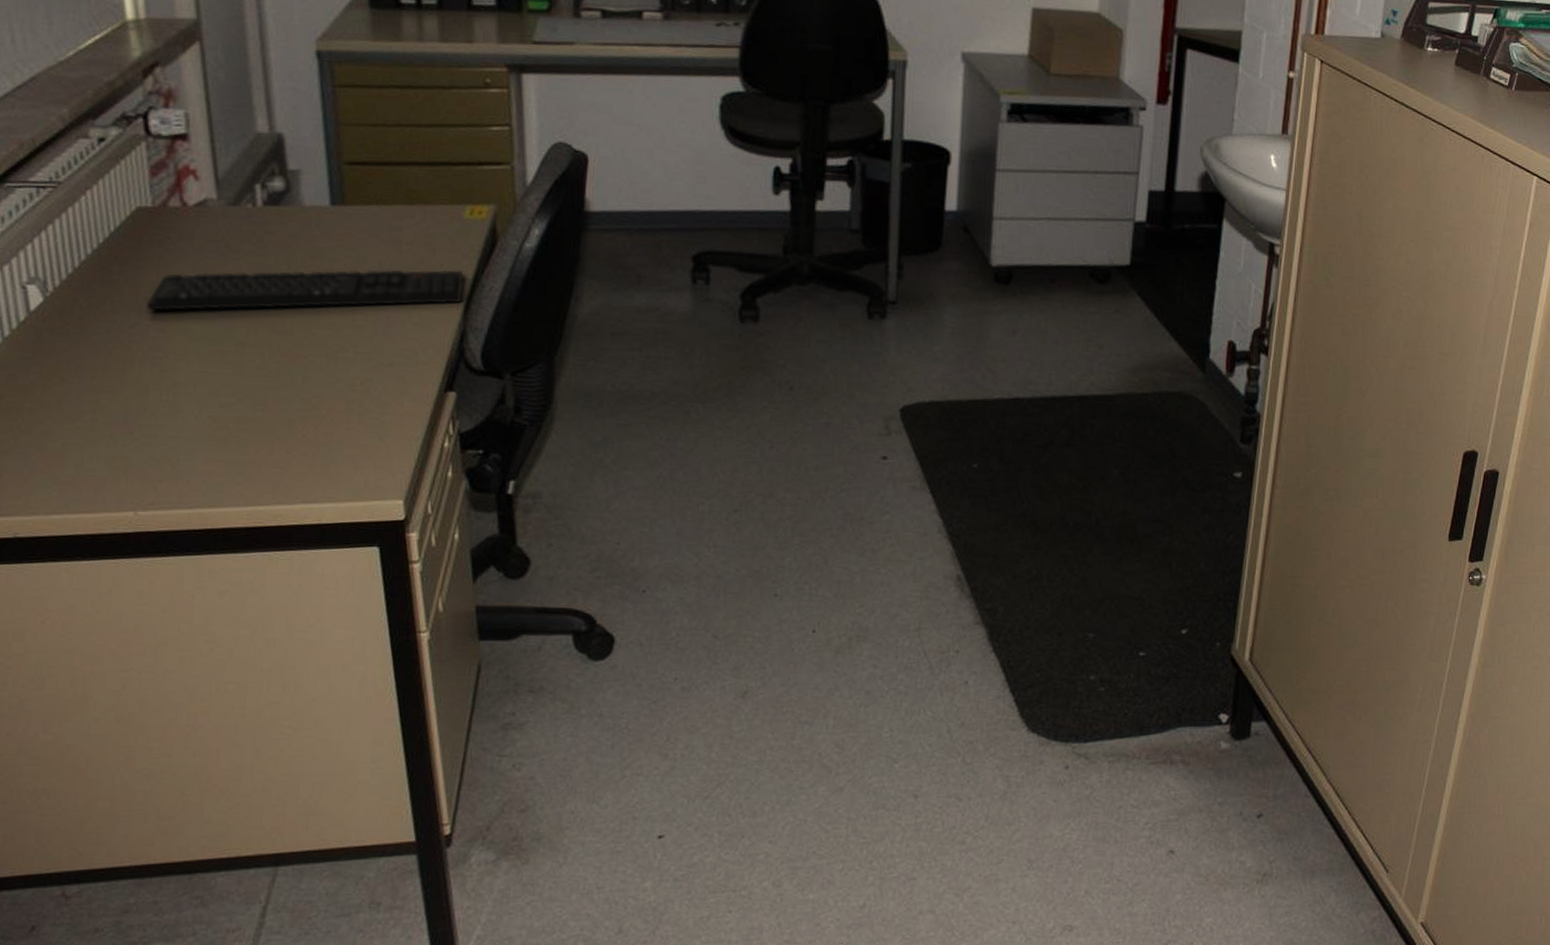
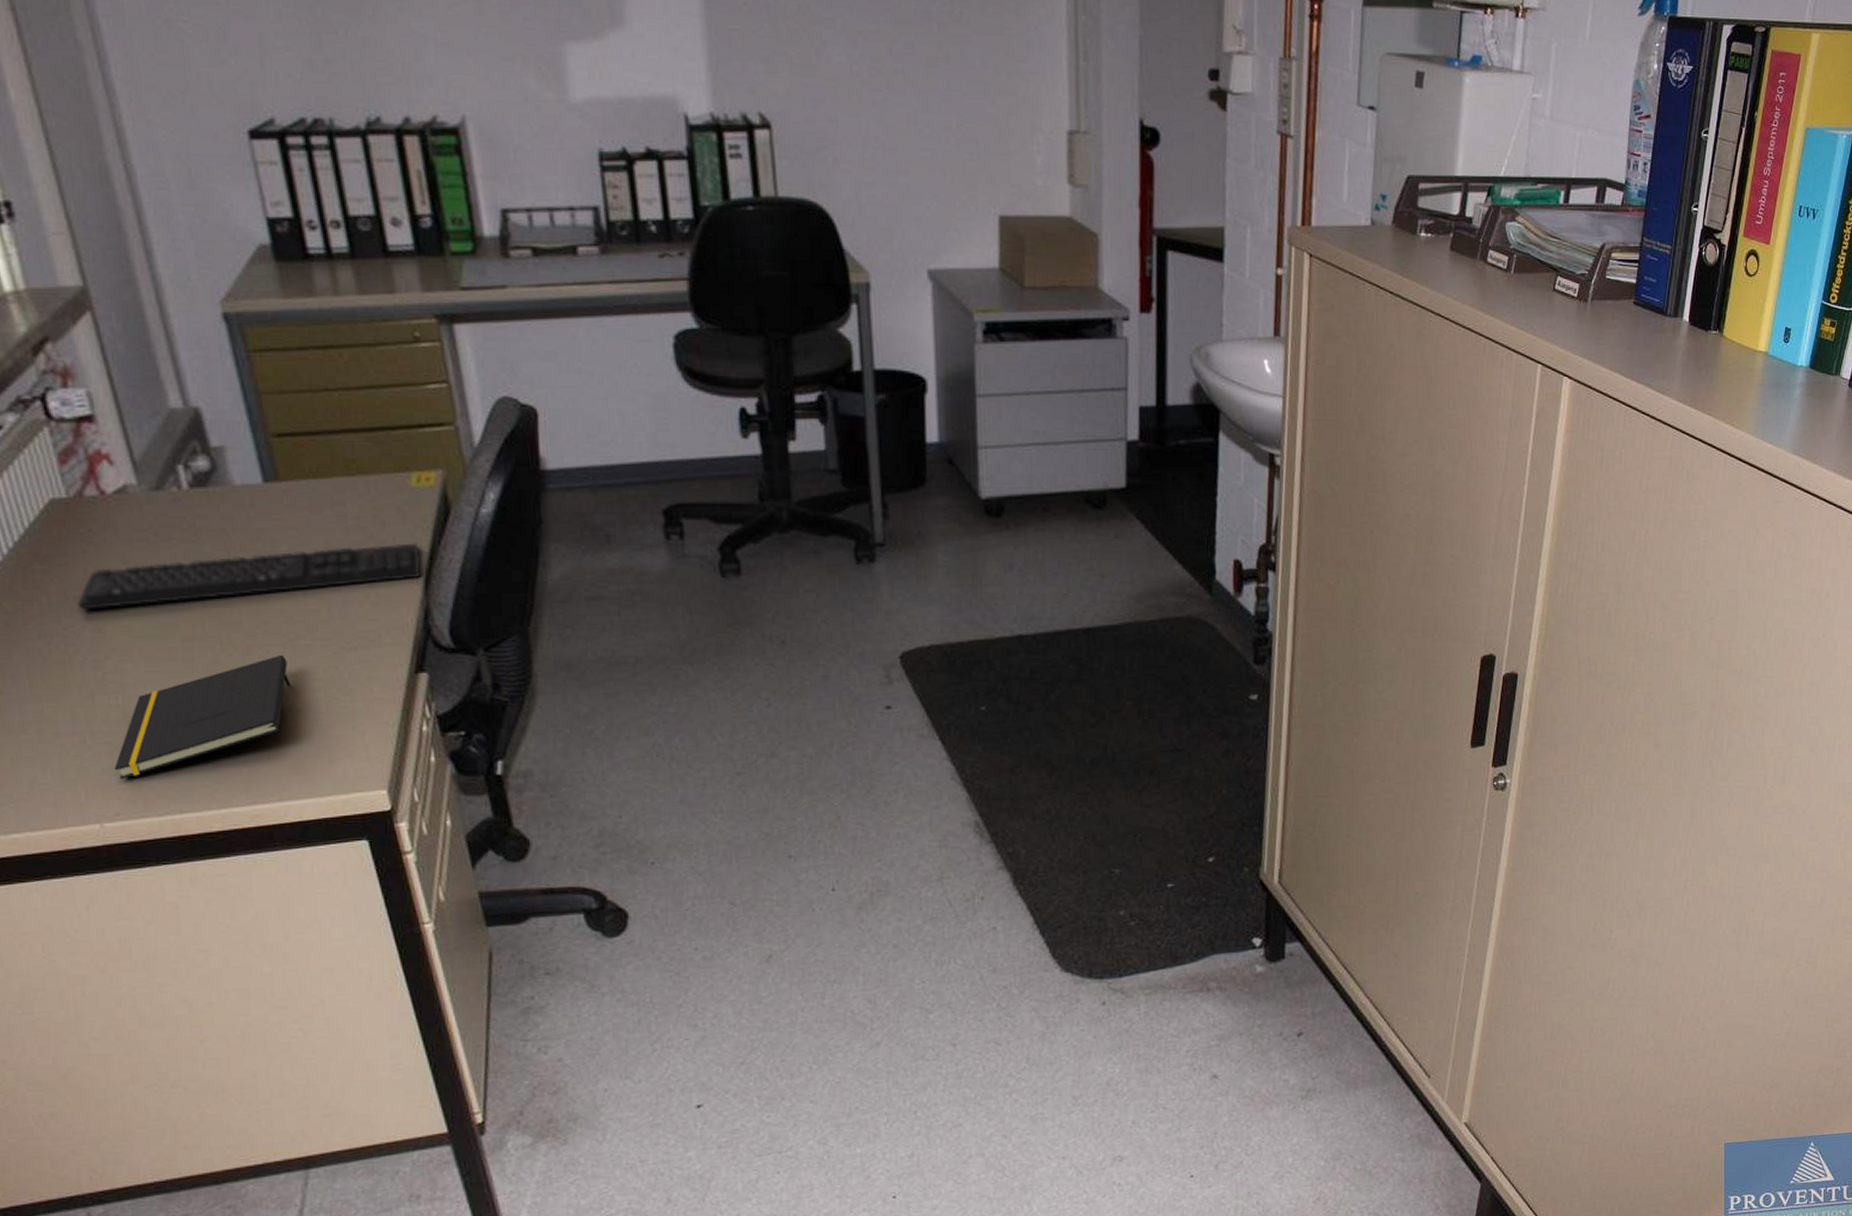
notepad: none [156,365,329,471] -> present [114,654,291,780]

